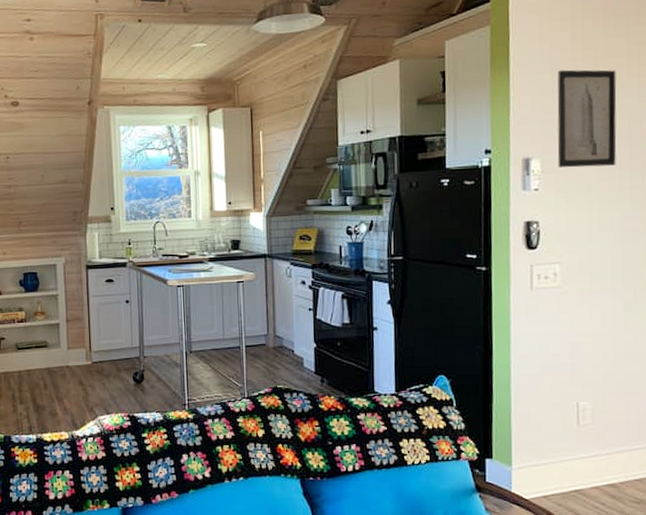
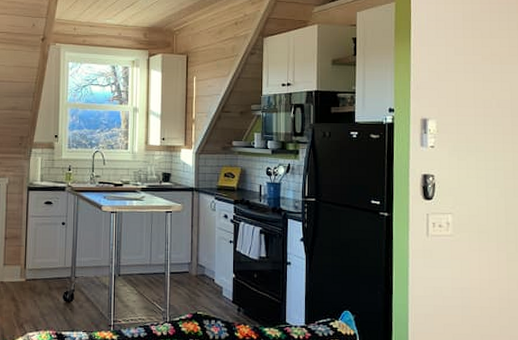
wall art: present [557,69,617,168] -> none [450,45,500,131]

